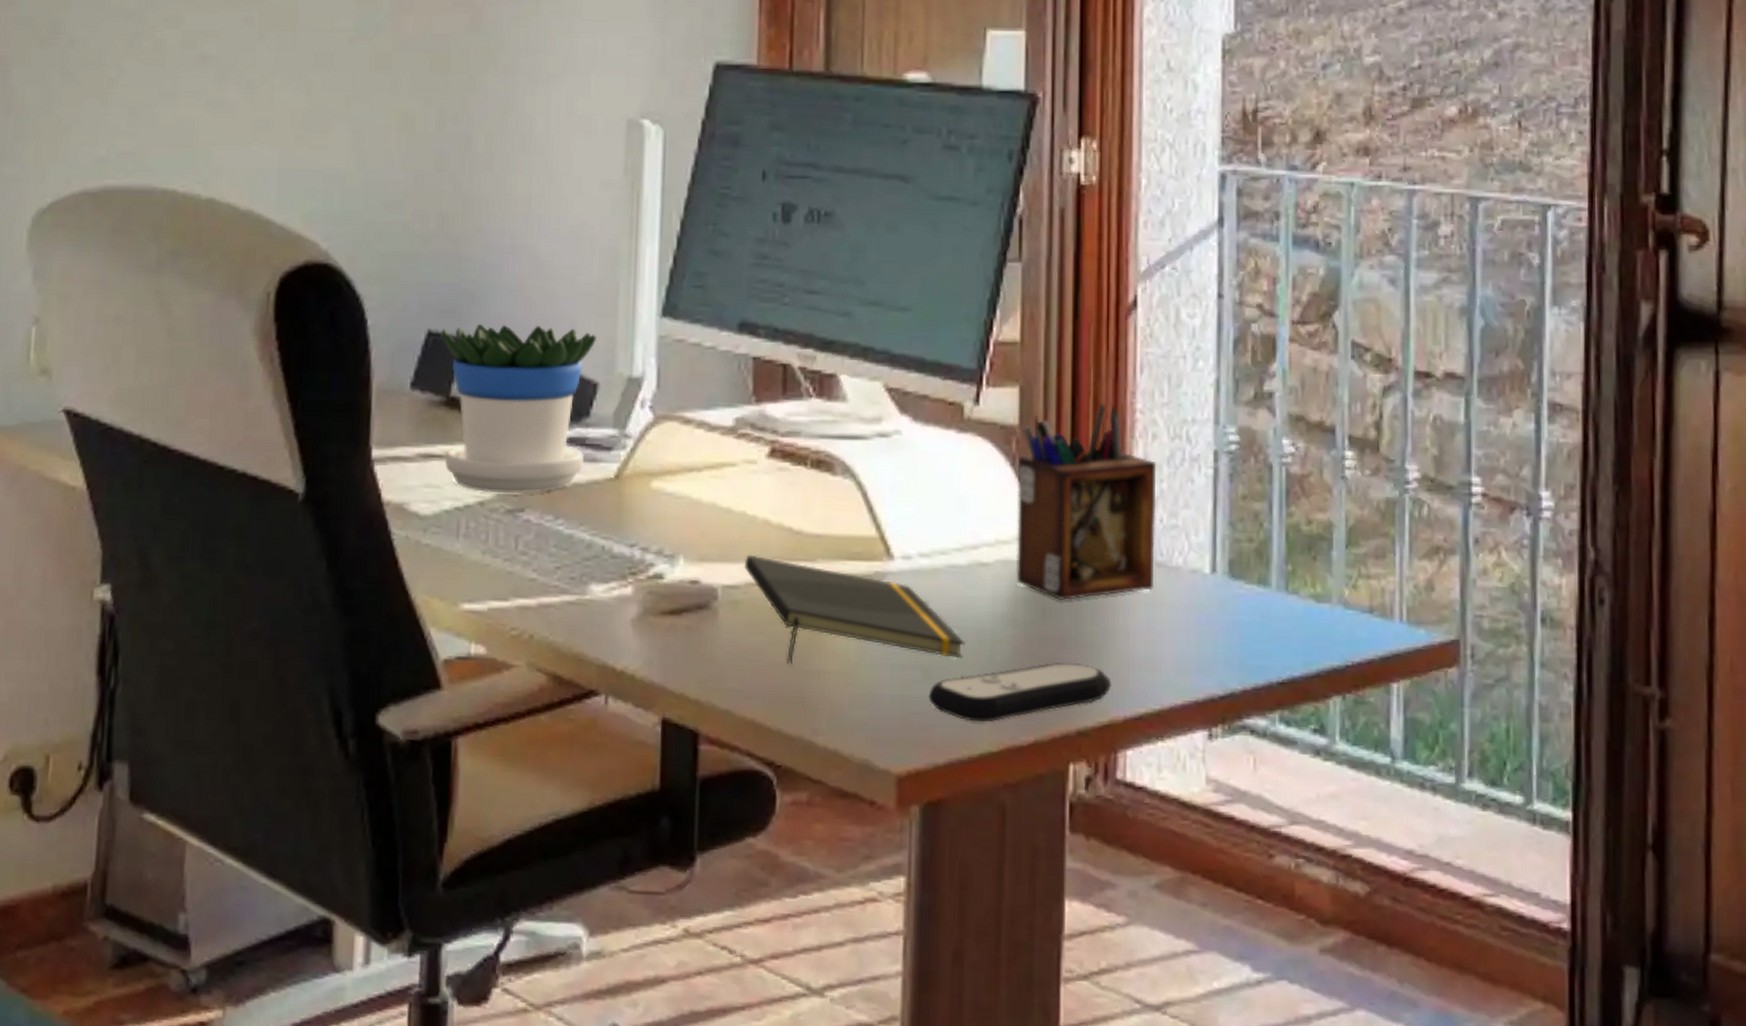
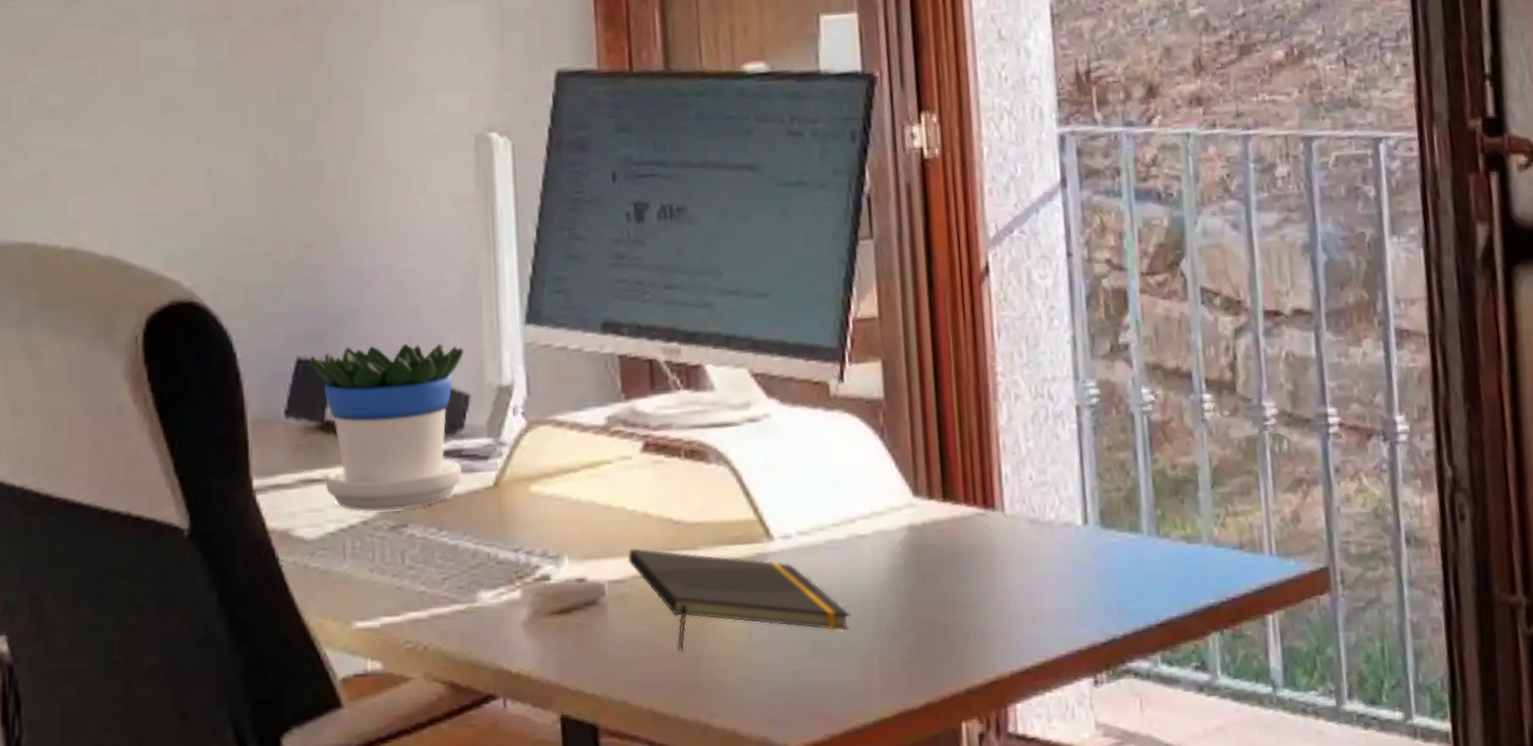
remote control: present [928,663,1111,722] -> none [818,624,996,691]
desk organizer: present [1017,404,1157,601] -> none [886,370,1029,565]

